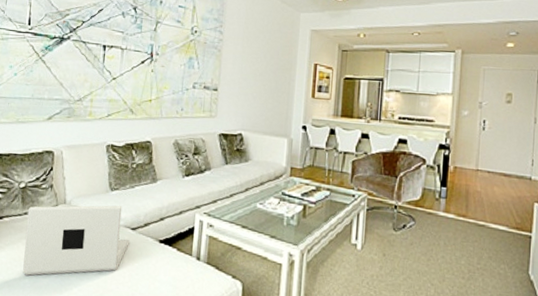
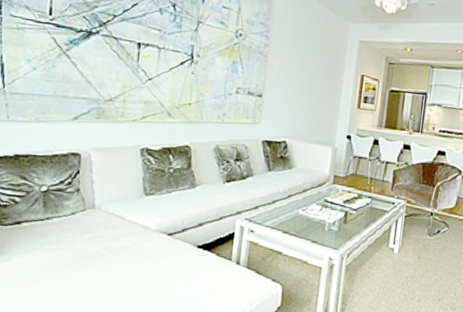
laptop: present [22,205,130,276] -> none [45,210,166,283]

